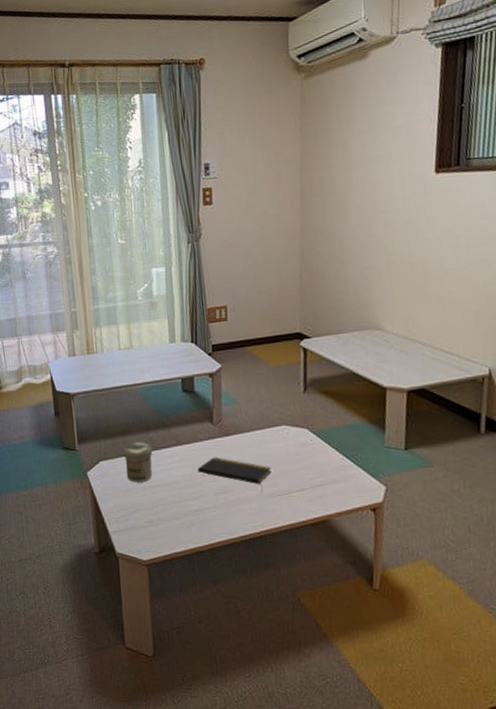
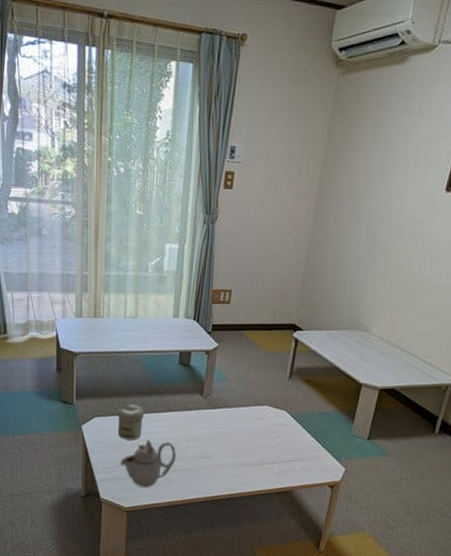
teapot: none [133,479,194,535] -> present [120,439,176,488]
notepad: present [197,457,271,492] -> none [182,426,249,461]

